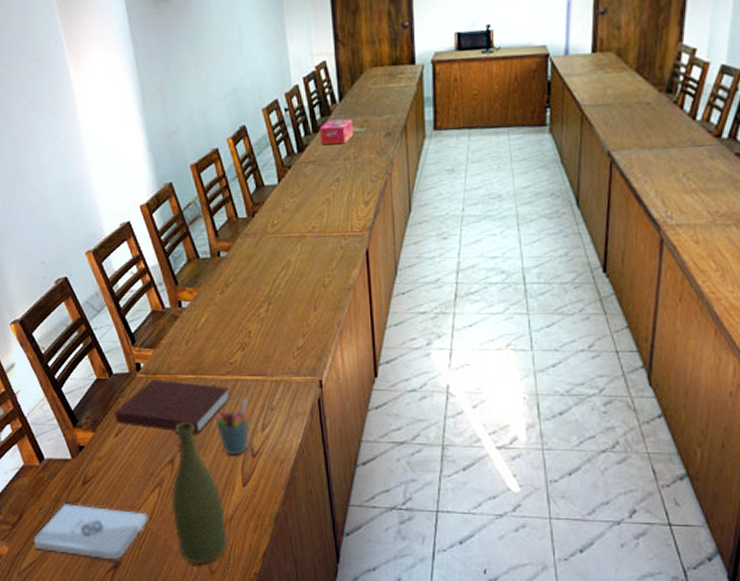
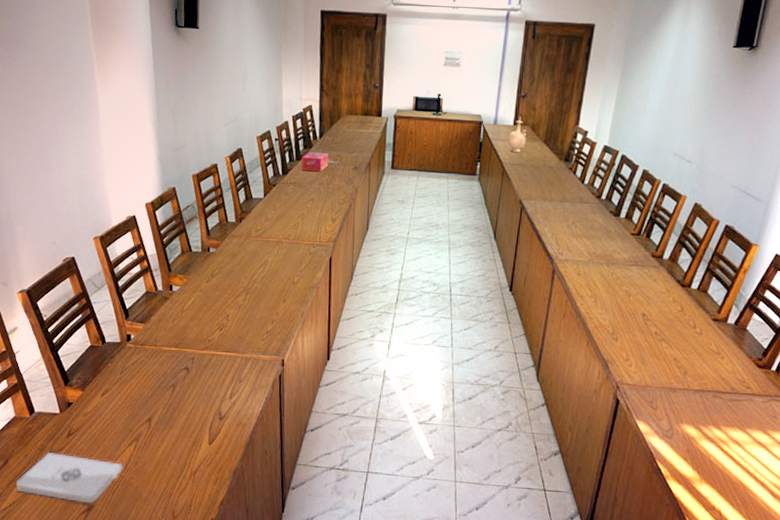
notebook: present [115,379,231,433] -> none [103,349,206,398]
bottle: present [171,421,228,565] -> none [144,386,192,511]
pen holder: present [214,398,250,456] -> none [190,370,221,418]
vase: none [584,39,611,89] -> present [507,116,527,152]

